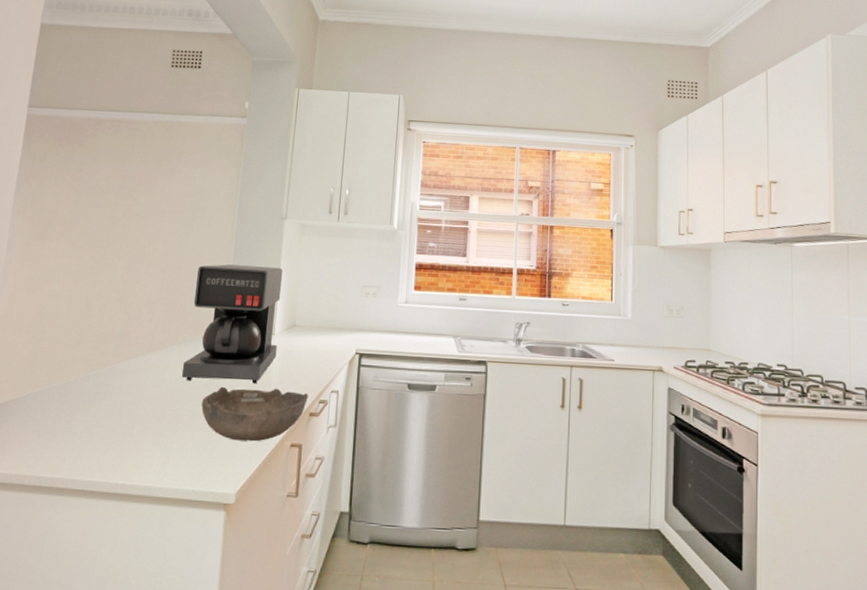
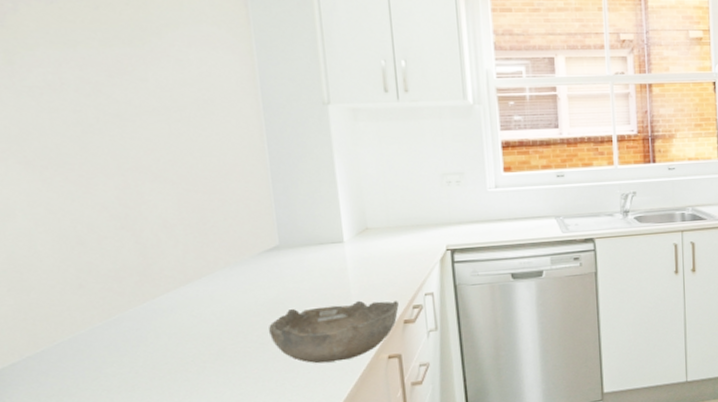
coffee maker: present [182,264,283,384] -> none [224,164,351,310]

